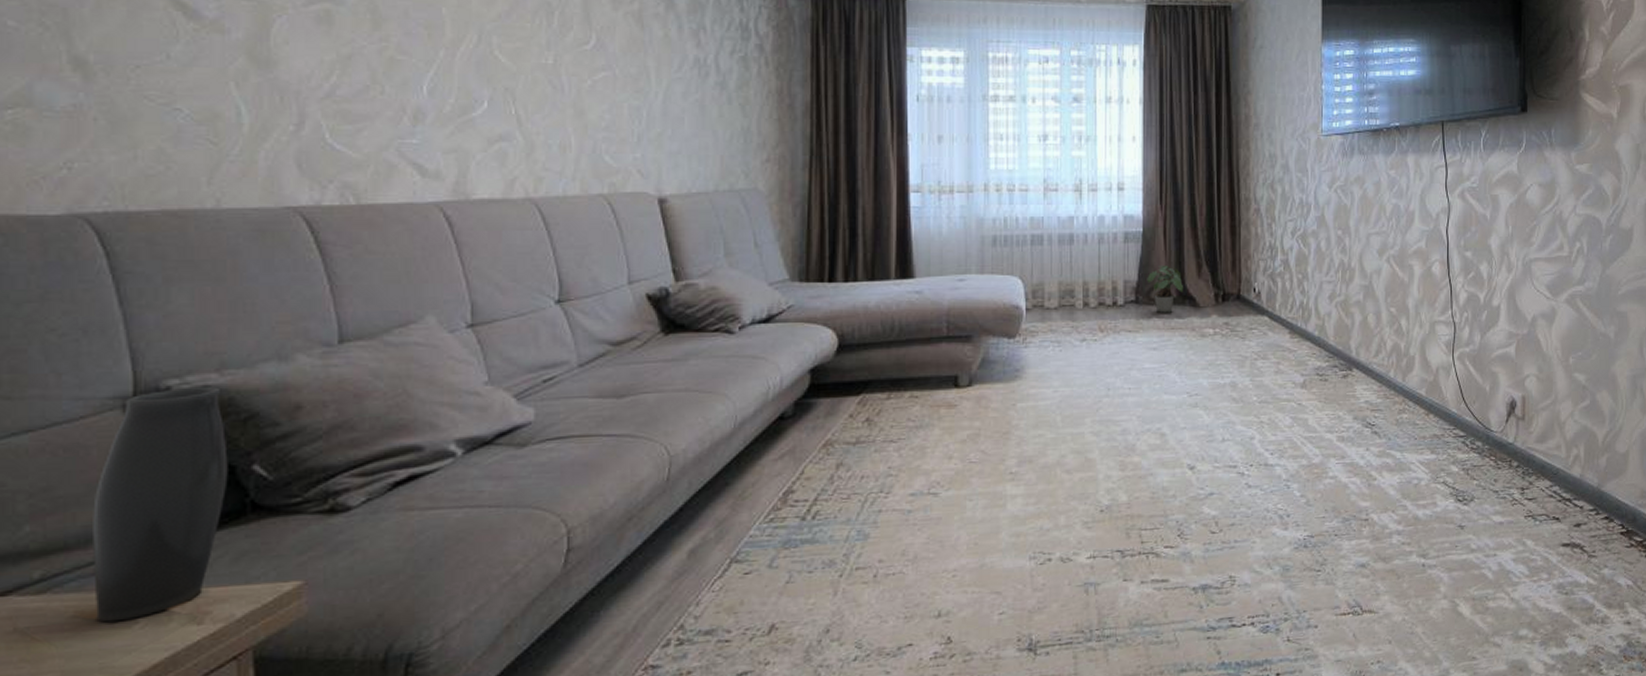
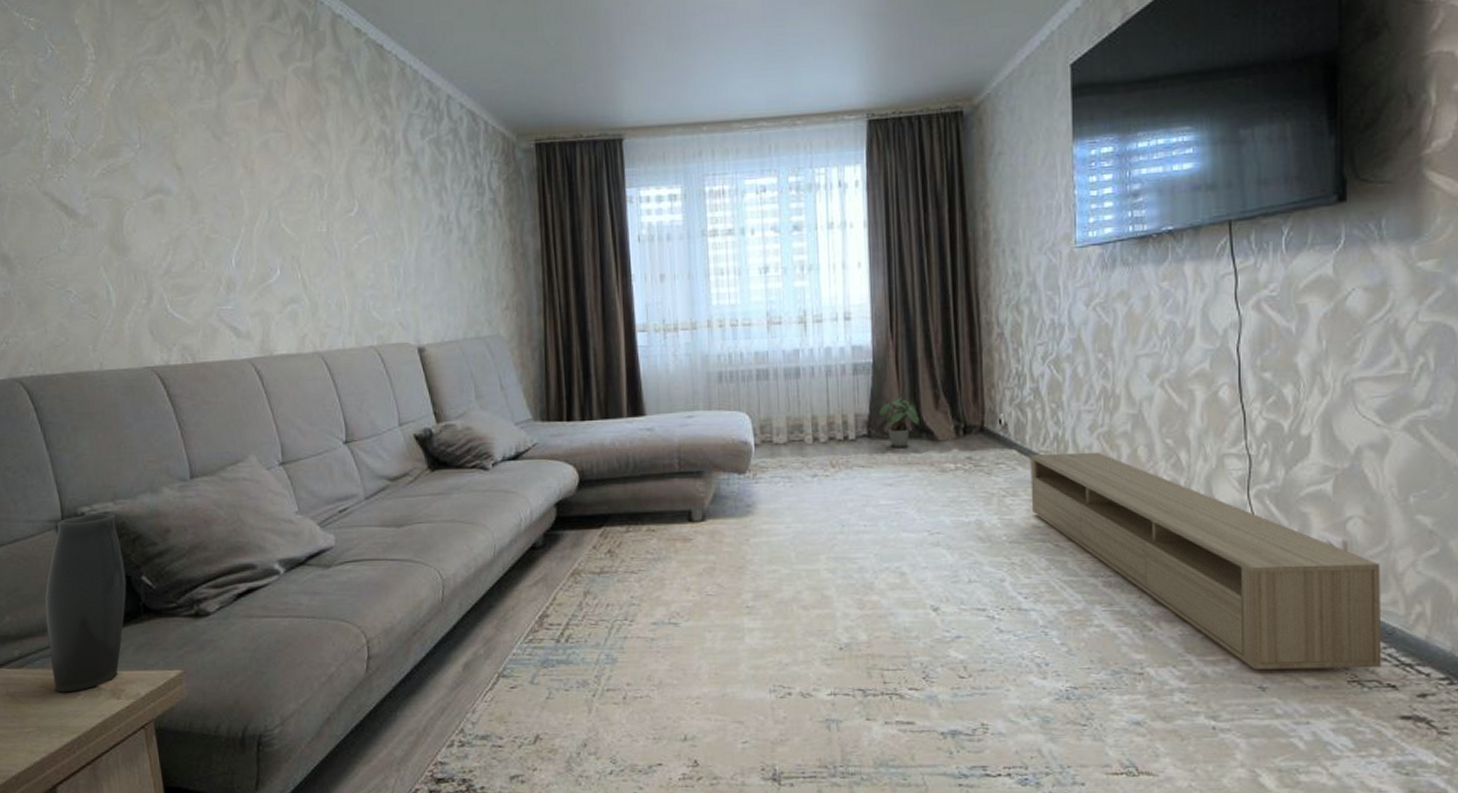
tv stand: none [1279,318,1550,510] -> present [1030,452,1382,669]

